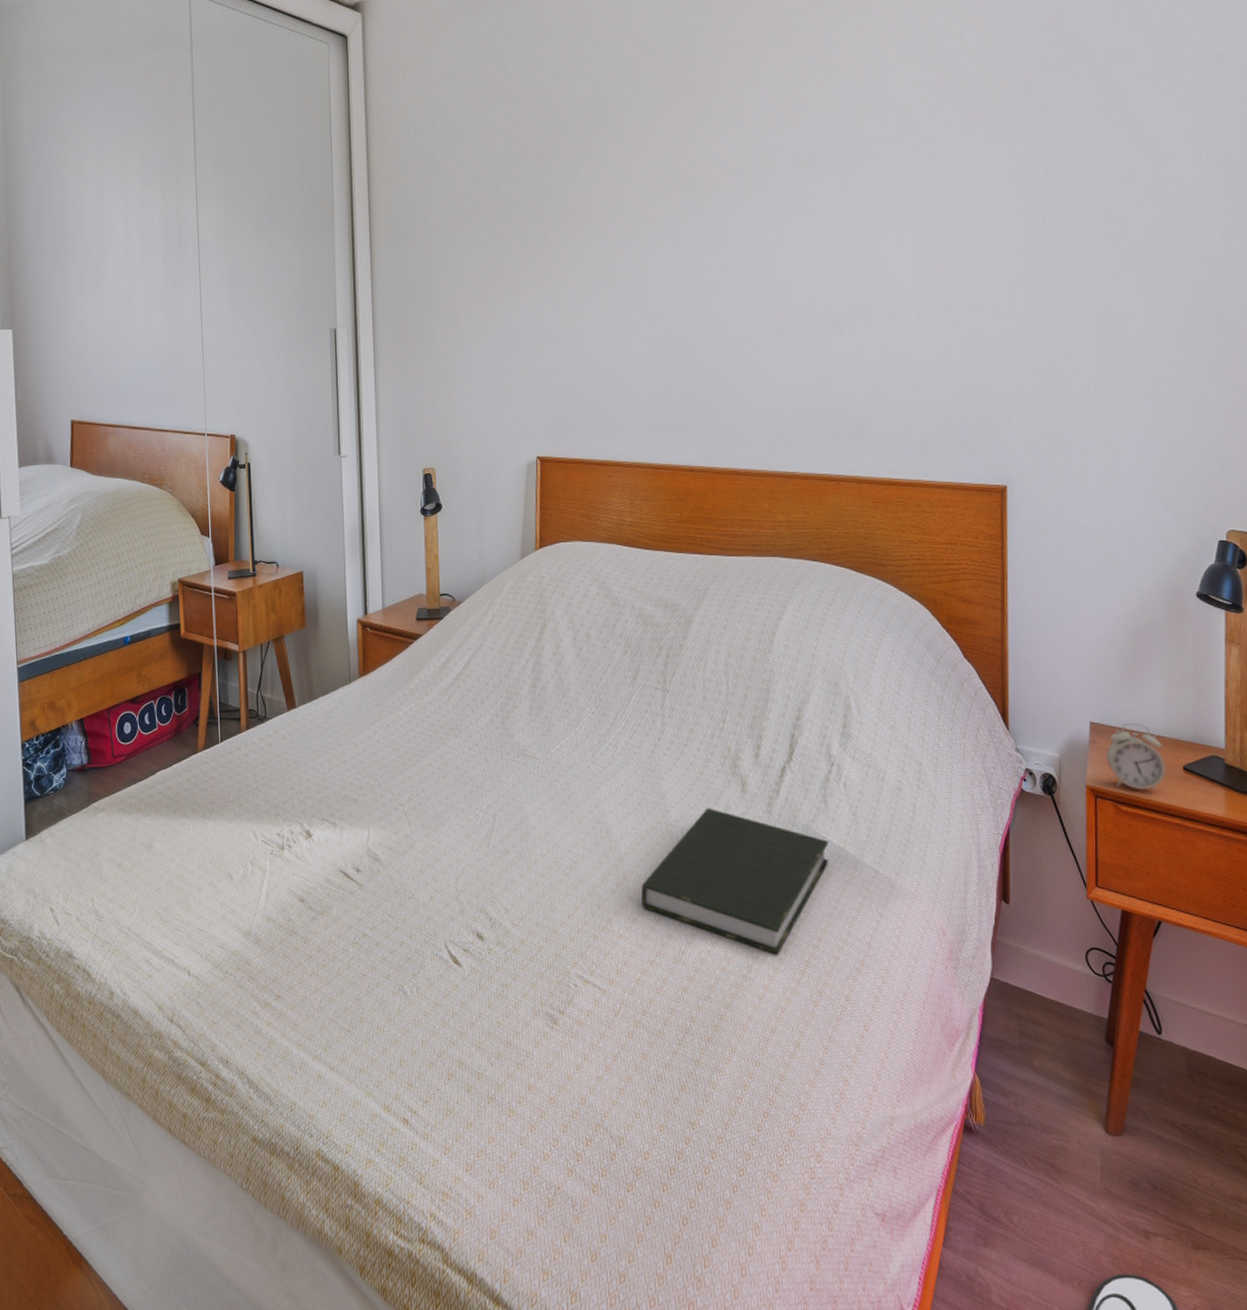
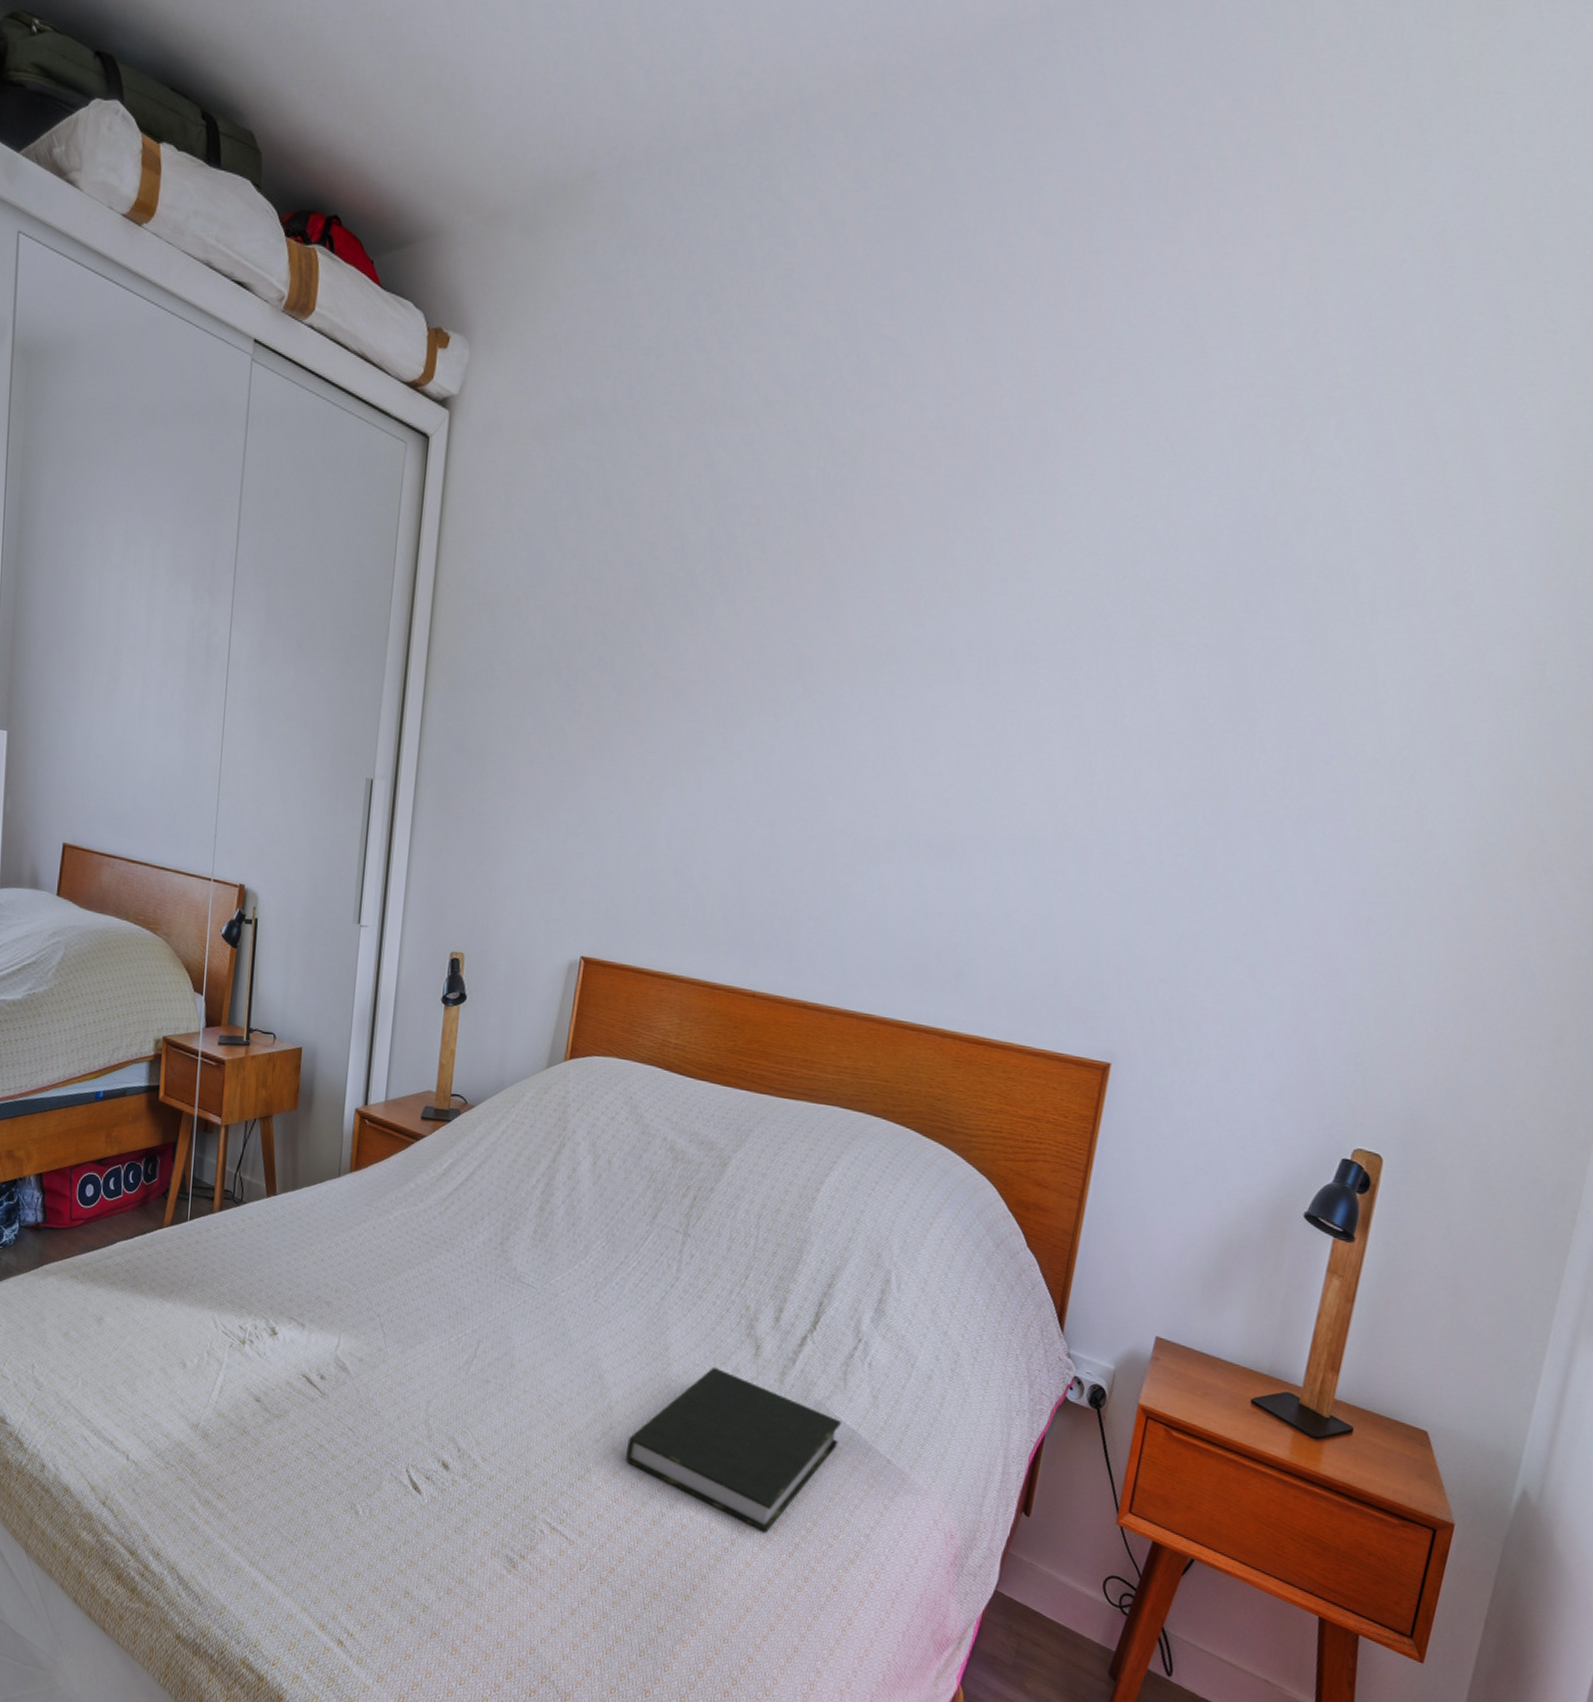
alarm clock: present [1106,722,1166,792] -> none [1166,1343,1233,1422]

